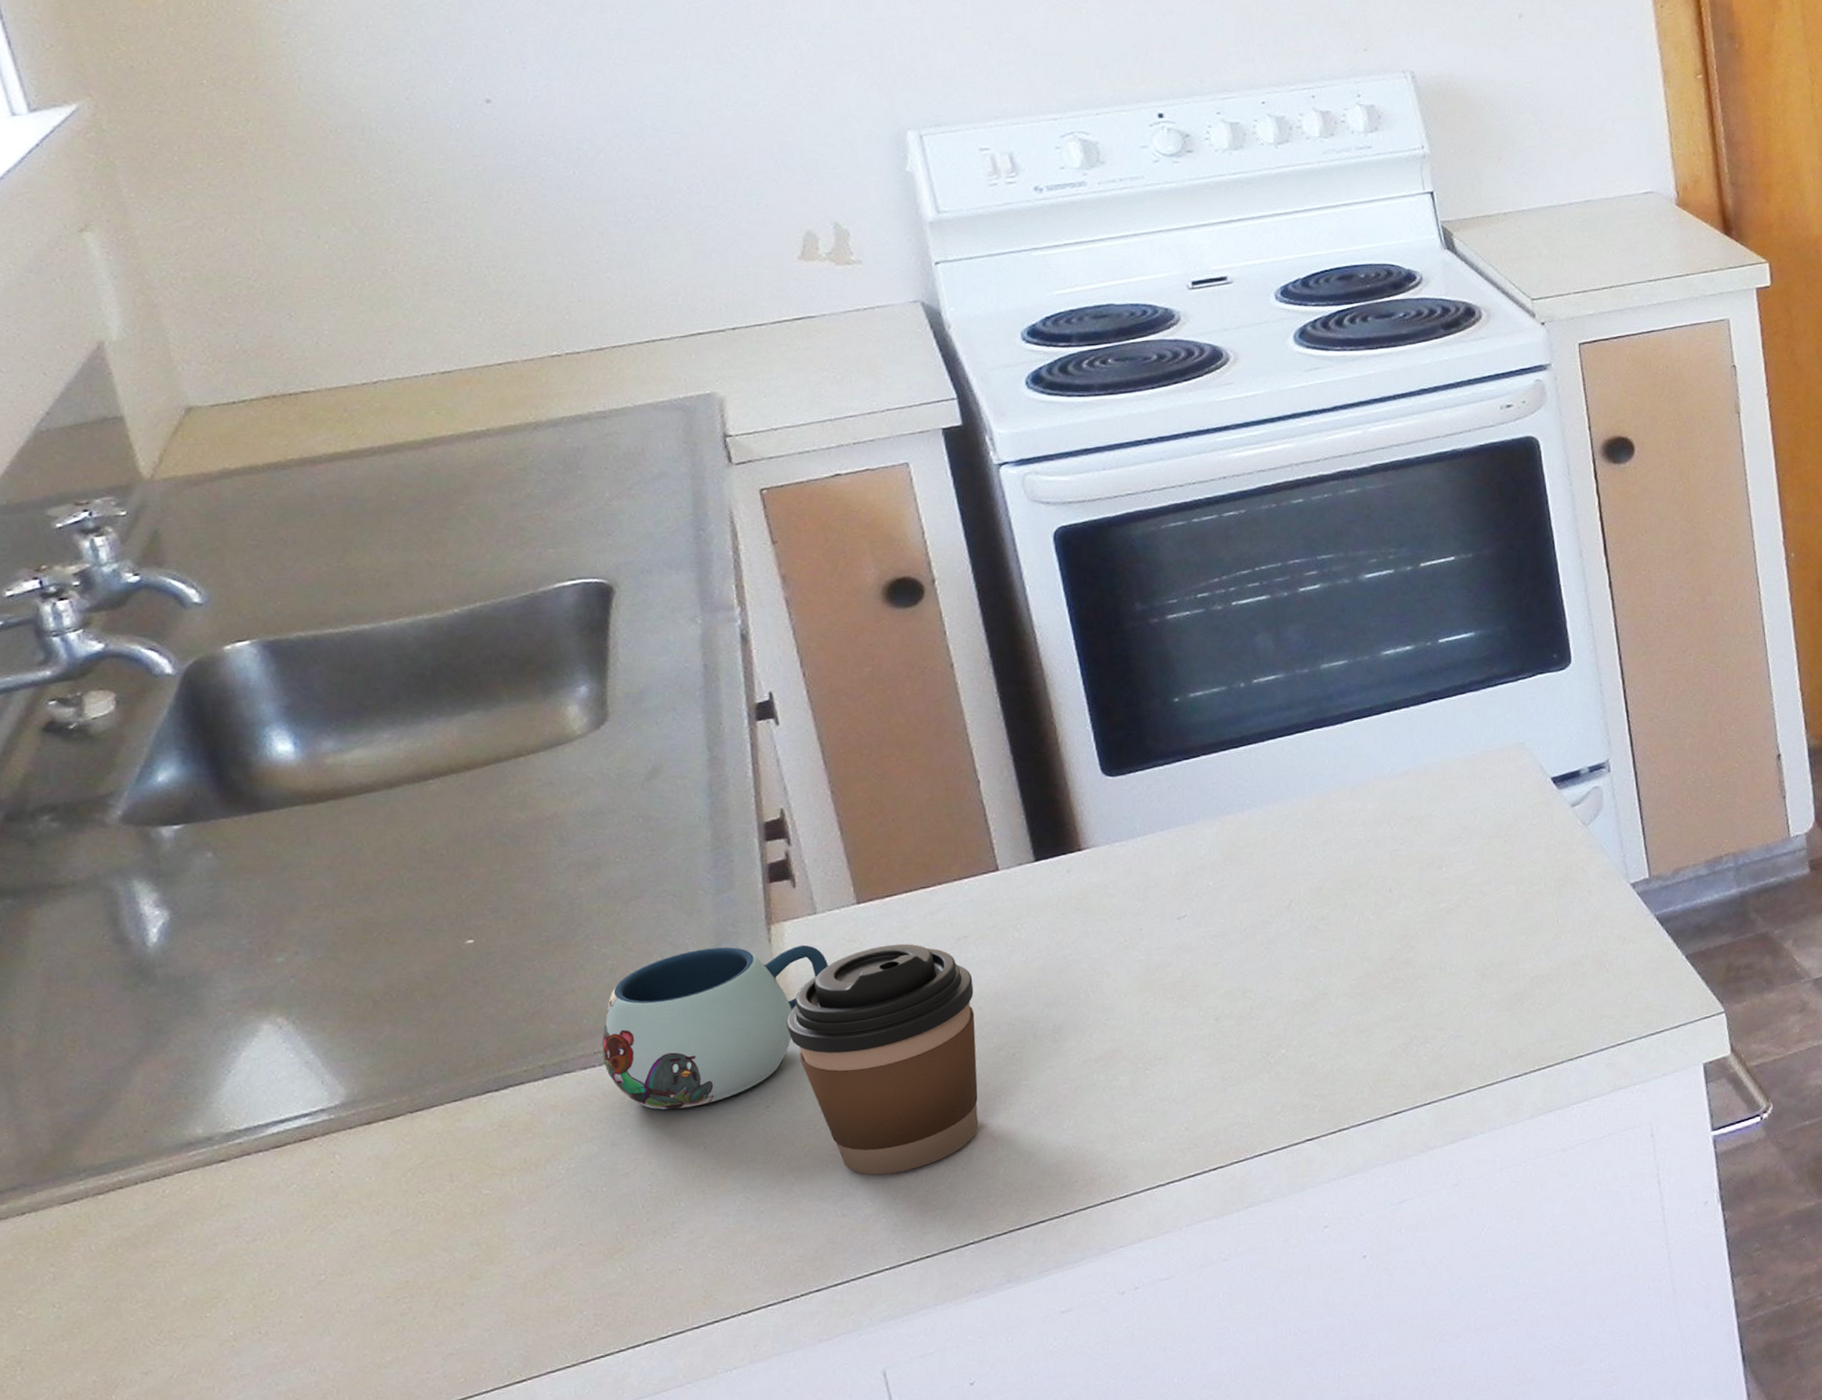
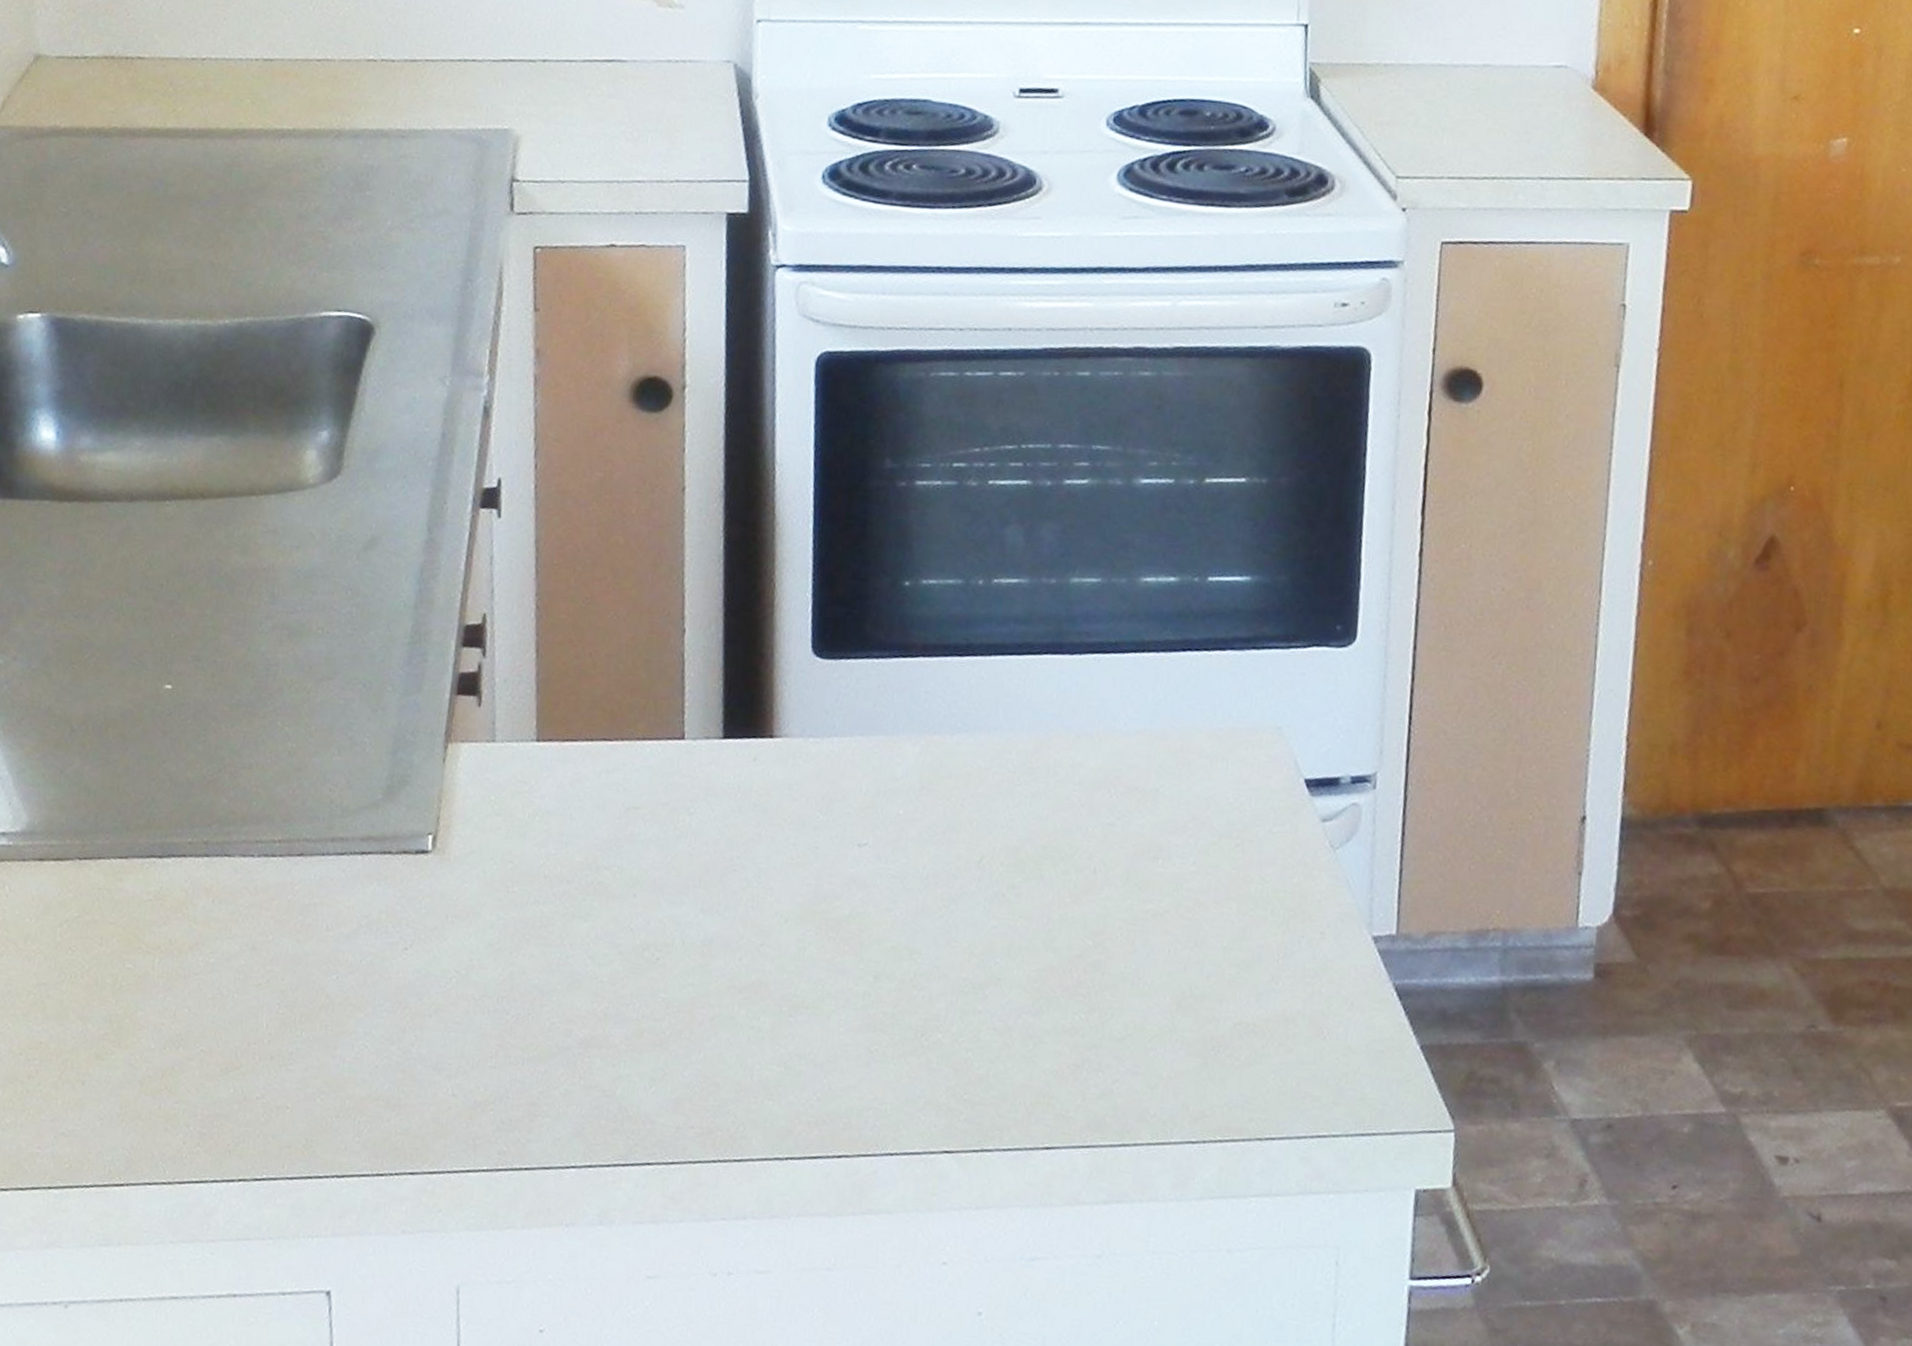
mug: present [601,945,828,1110] -> none [262,752,495,929]
coffee cup: present [785,943,979,1175] -> none [441,795,634,1063]

